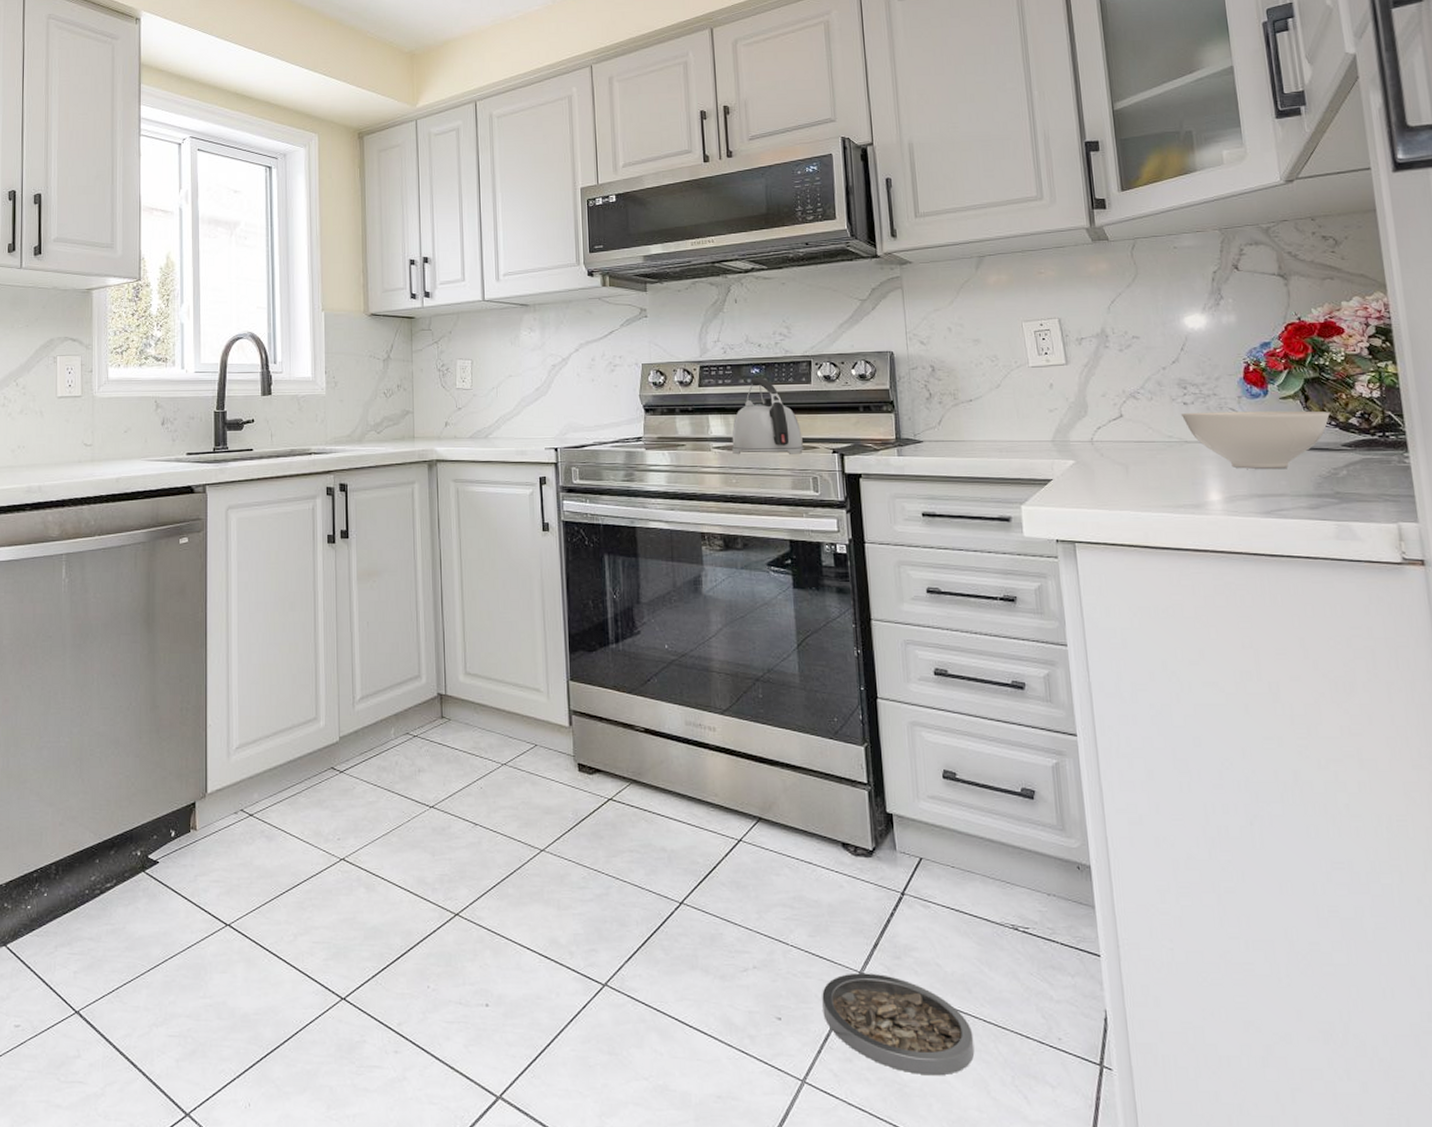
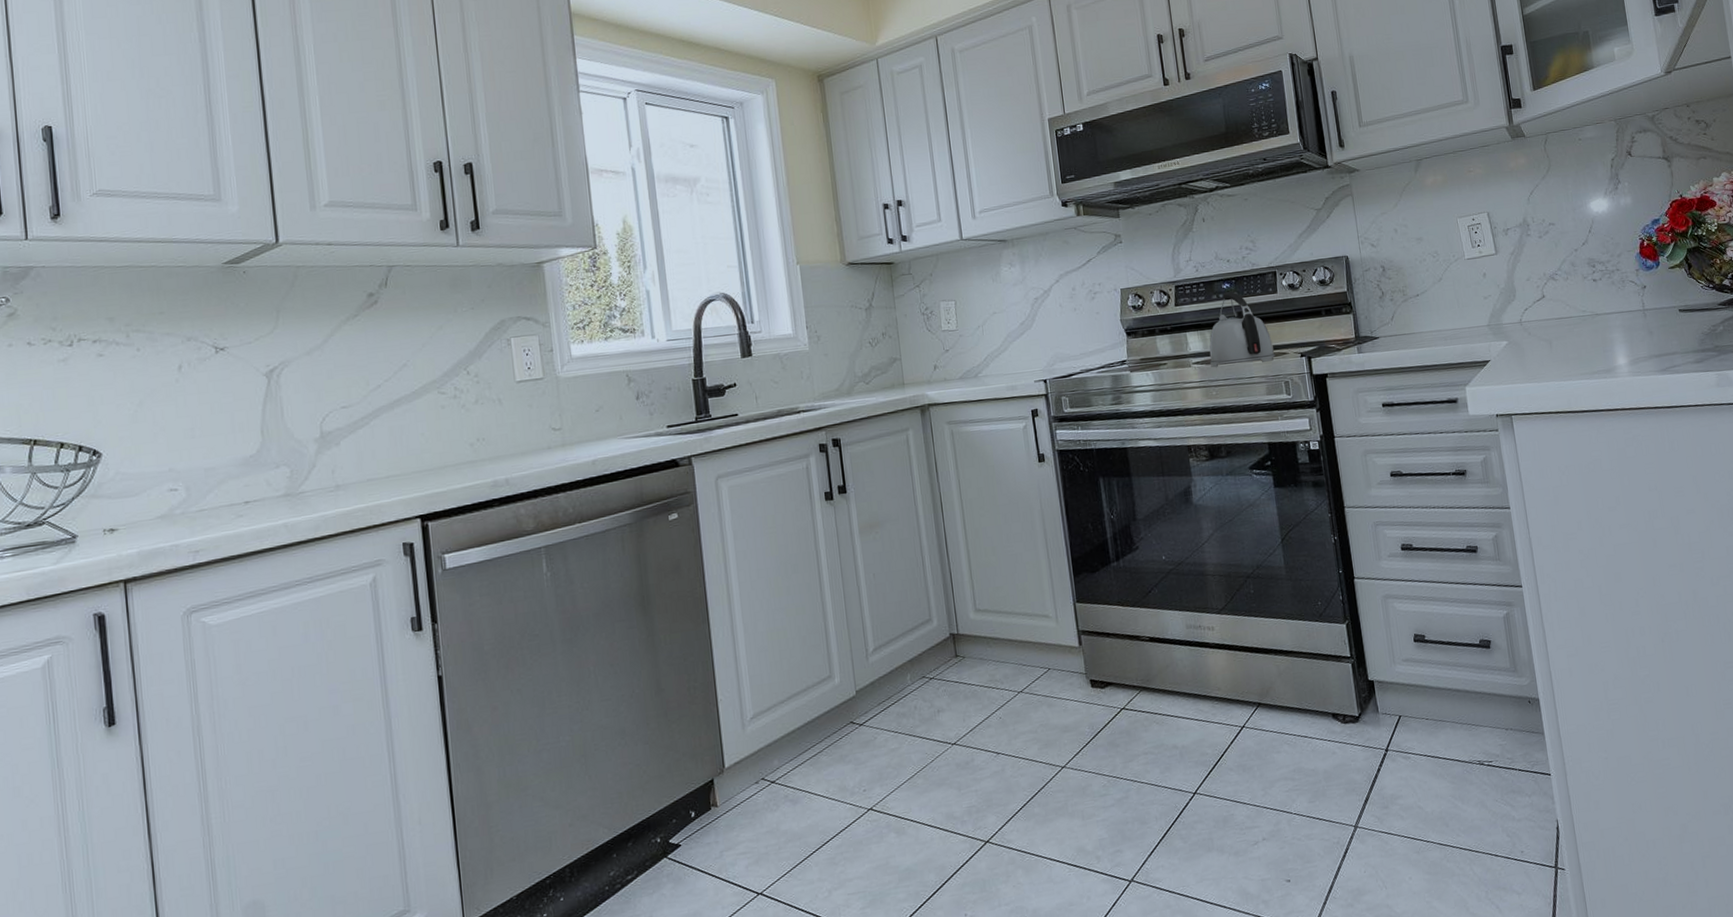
pet bowl: present [822,973,975,1076] -> none [1324,824,1454,906]
bowl: present [1180,410,1331,470] -> none [1591,276,1709,334]

